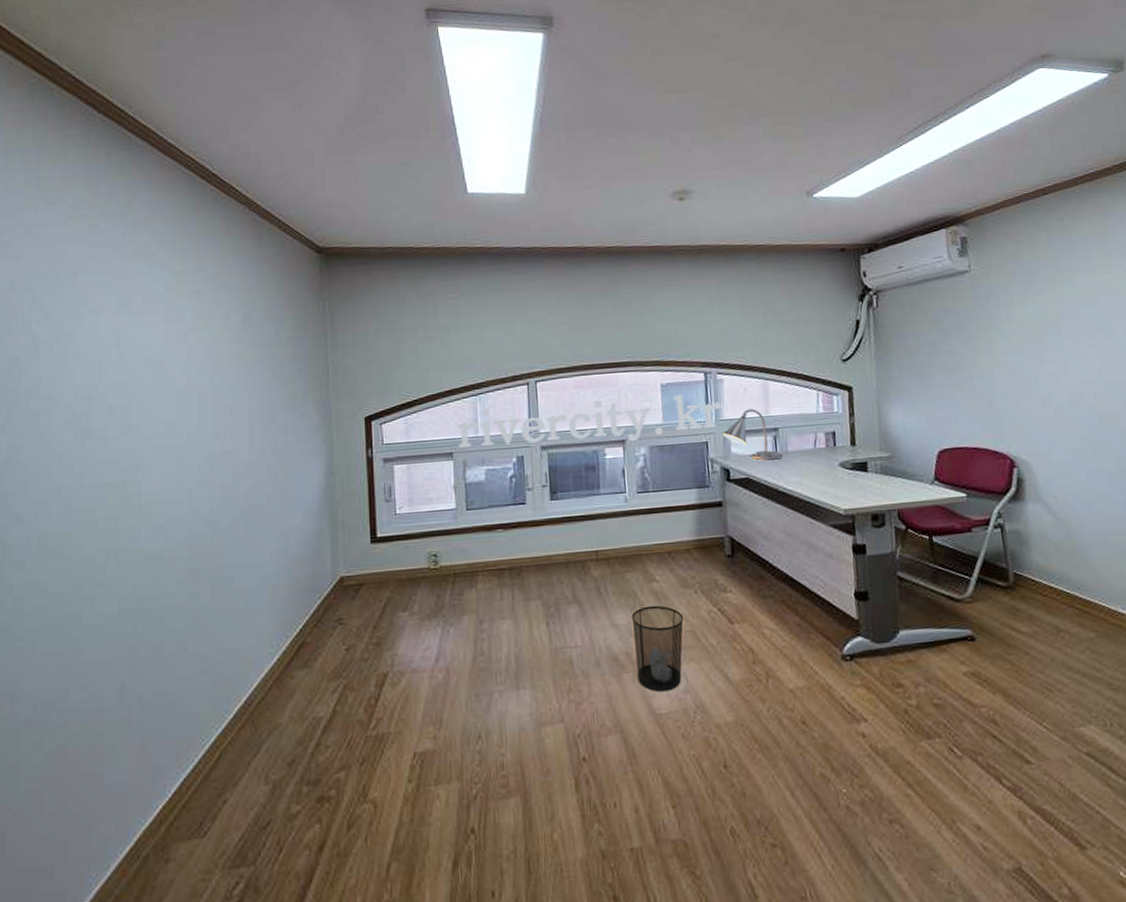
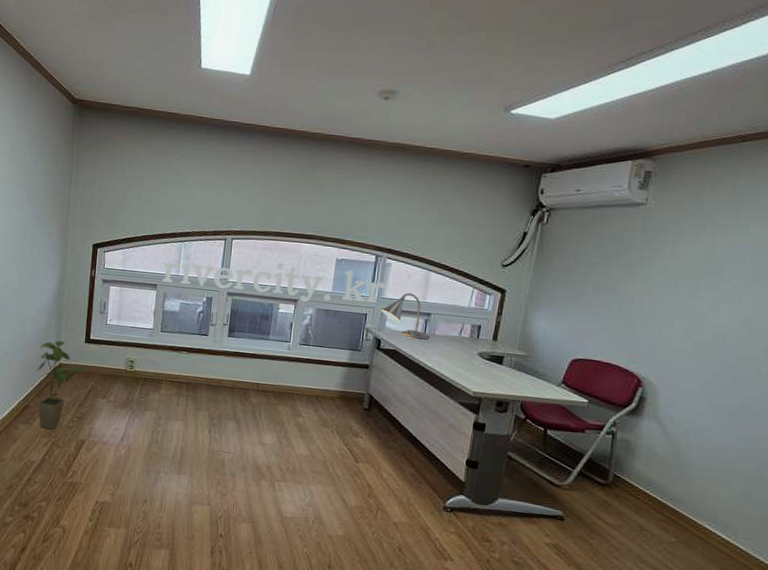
house plant: none [310,547,380,670] -> present [36,340,89,430]
waste bin: present [631,605,684,692] -> none [273,434,319,502]

